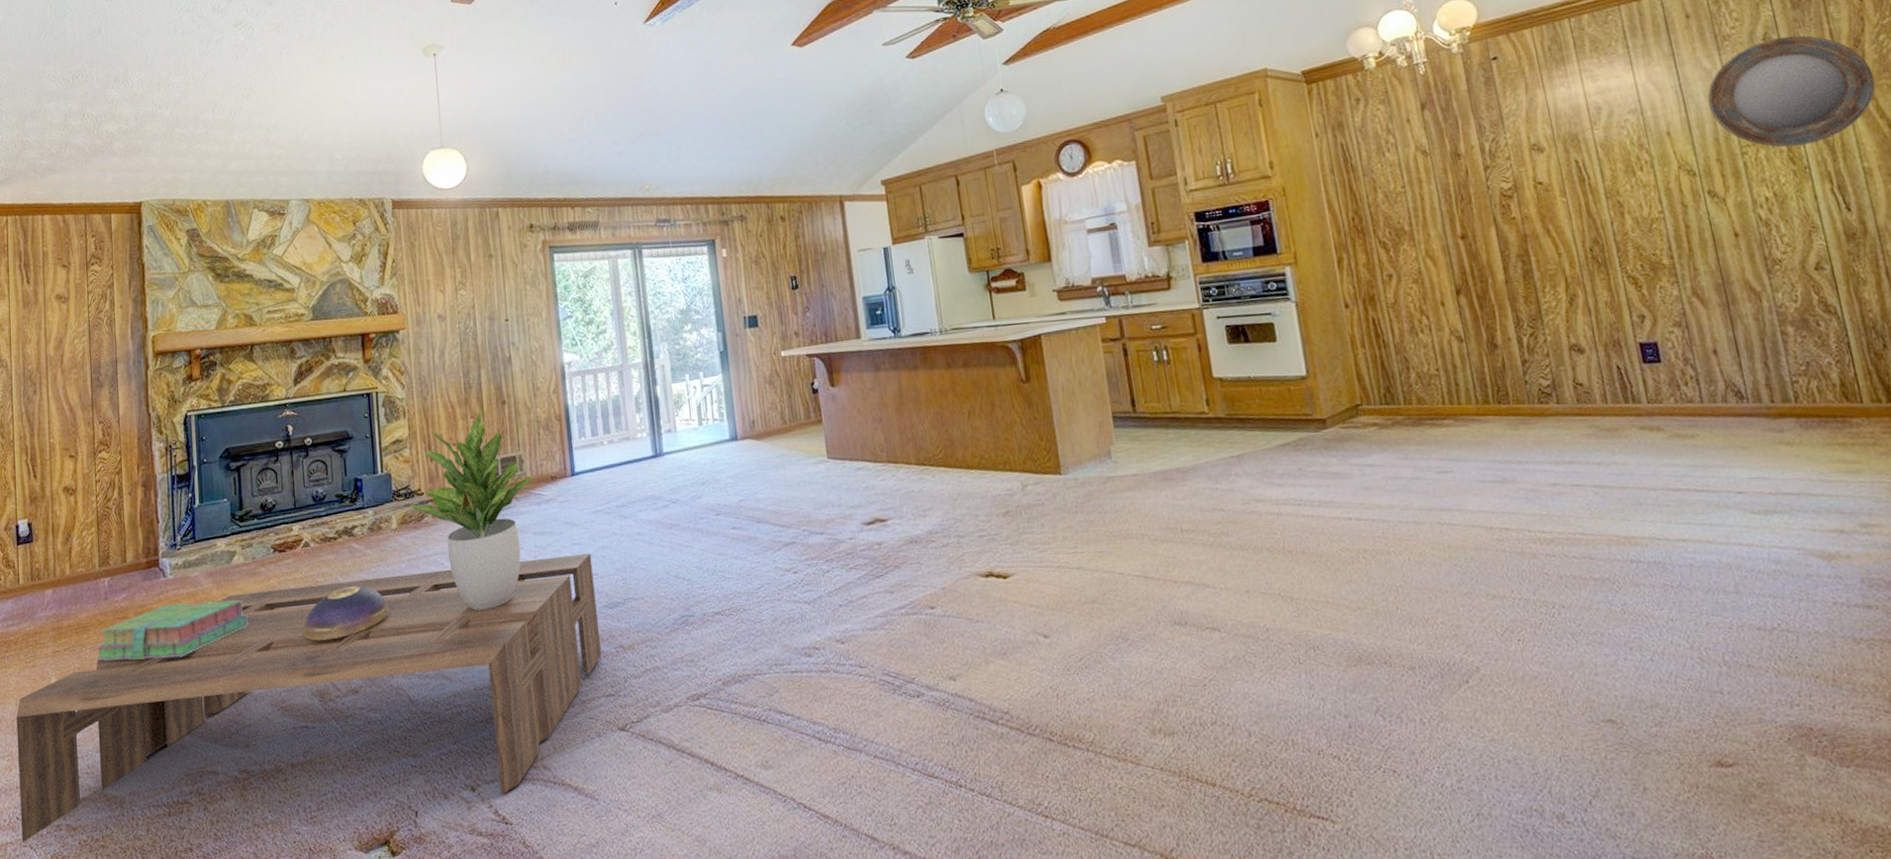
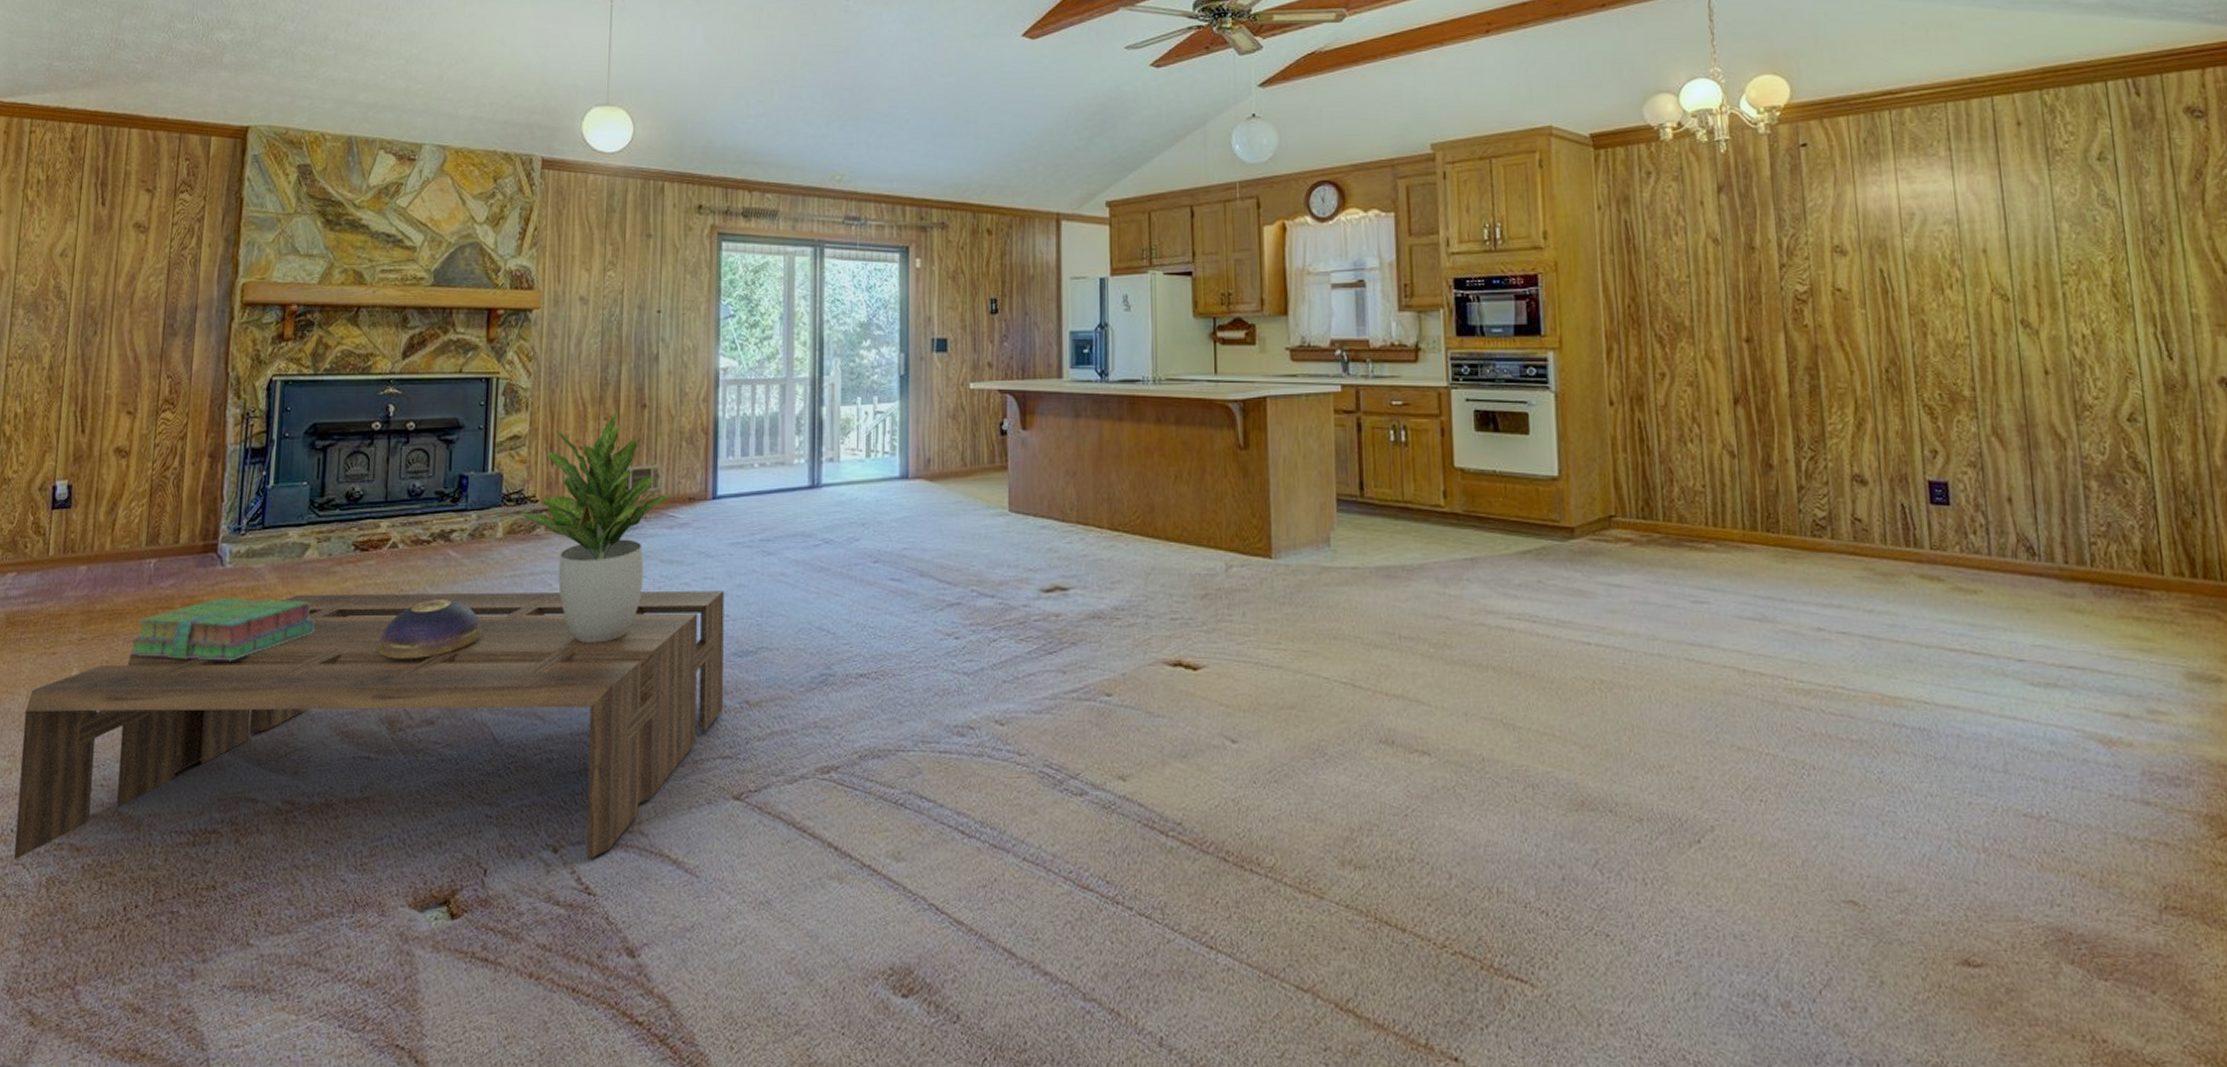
home mirror: present [1707,35,1876,148] -> none [2031,159,2214,281]

